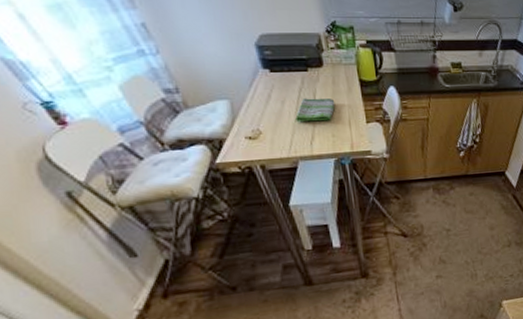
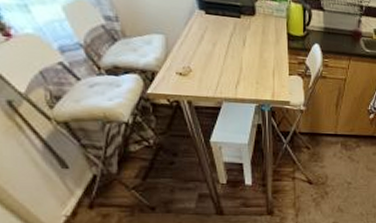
dish towel: present [295,98,335,121] -> none [224,43,263,68]

